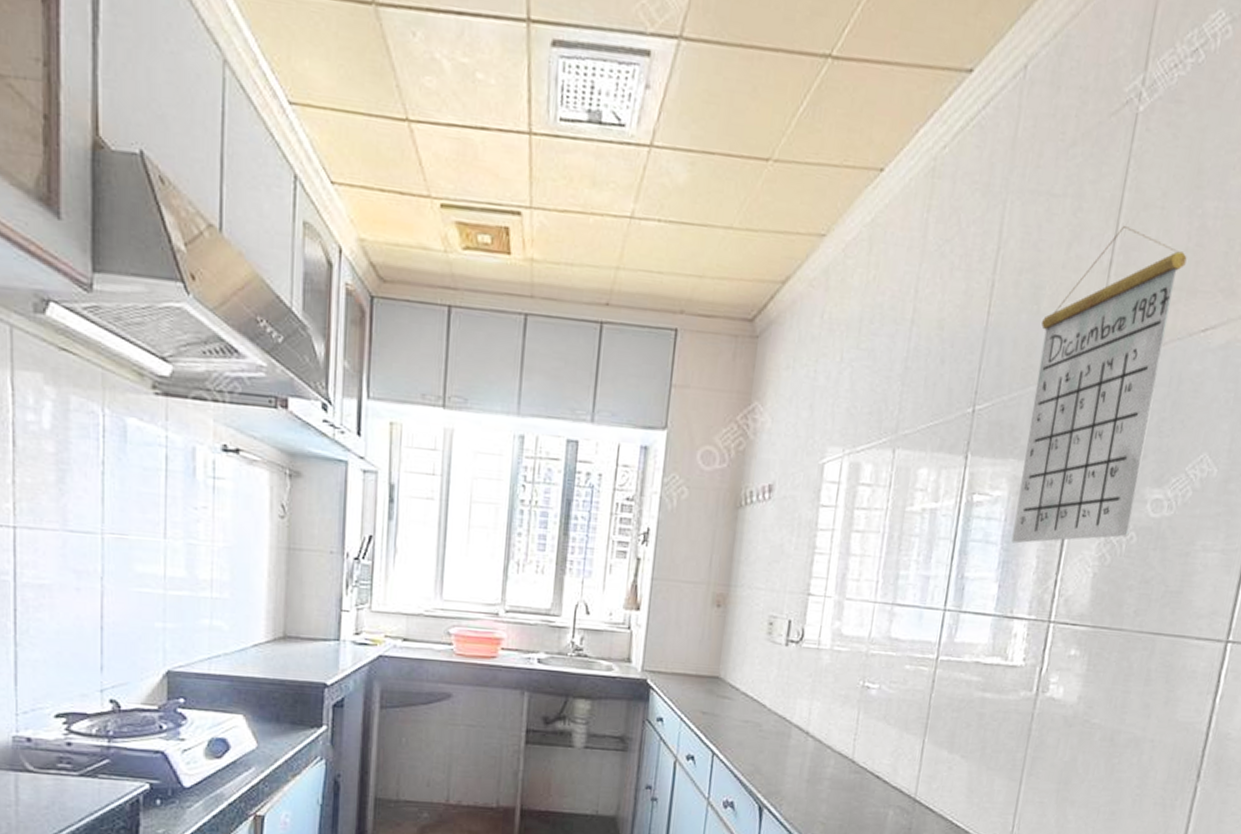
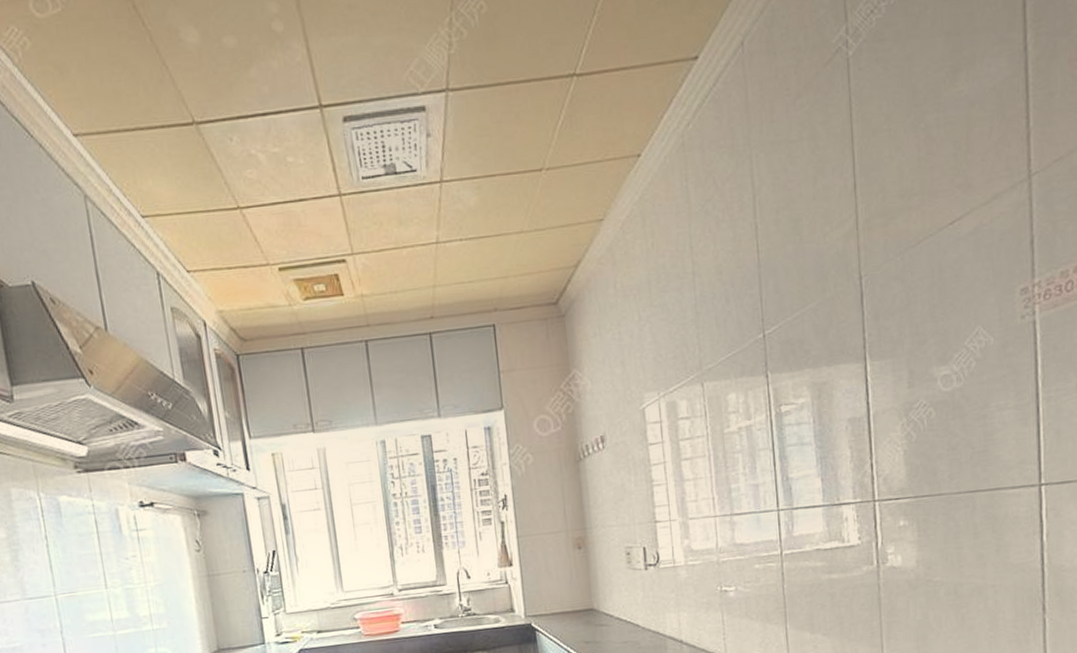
calendar: present [1011,225,1187,544] -> none [806,151,928,440]

